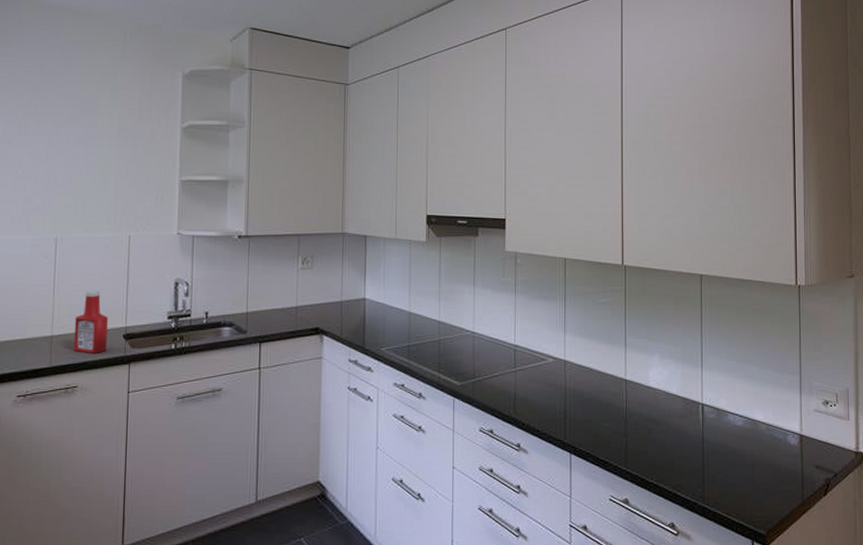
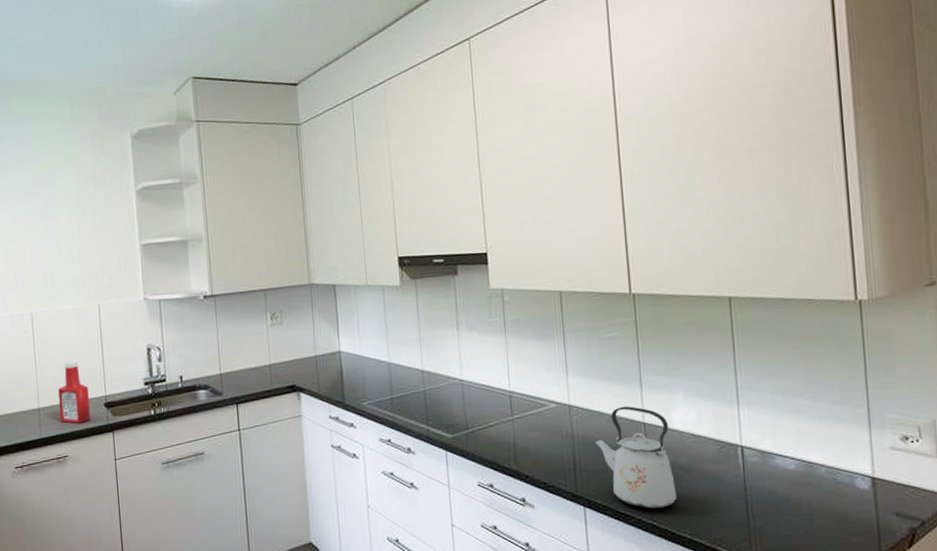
kettle: none [584,364,647,457] -> present [595,406,676,509]

